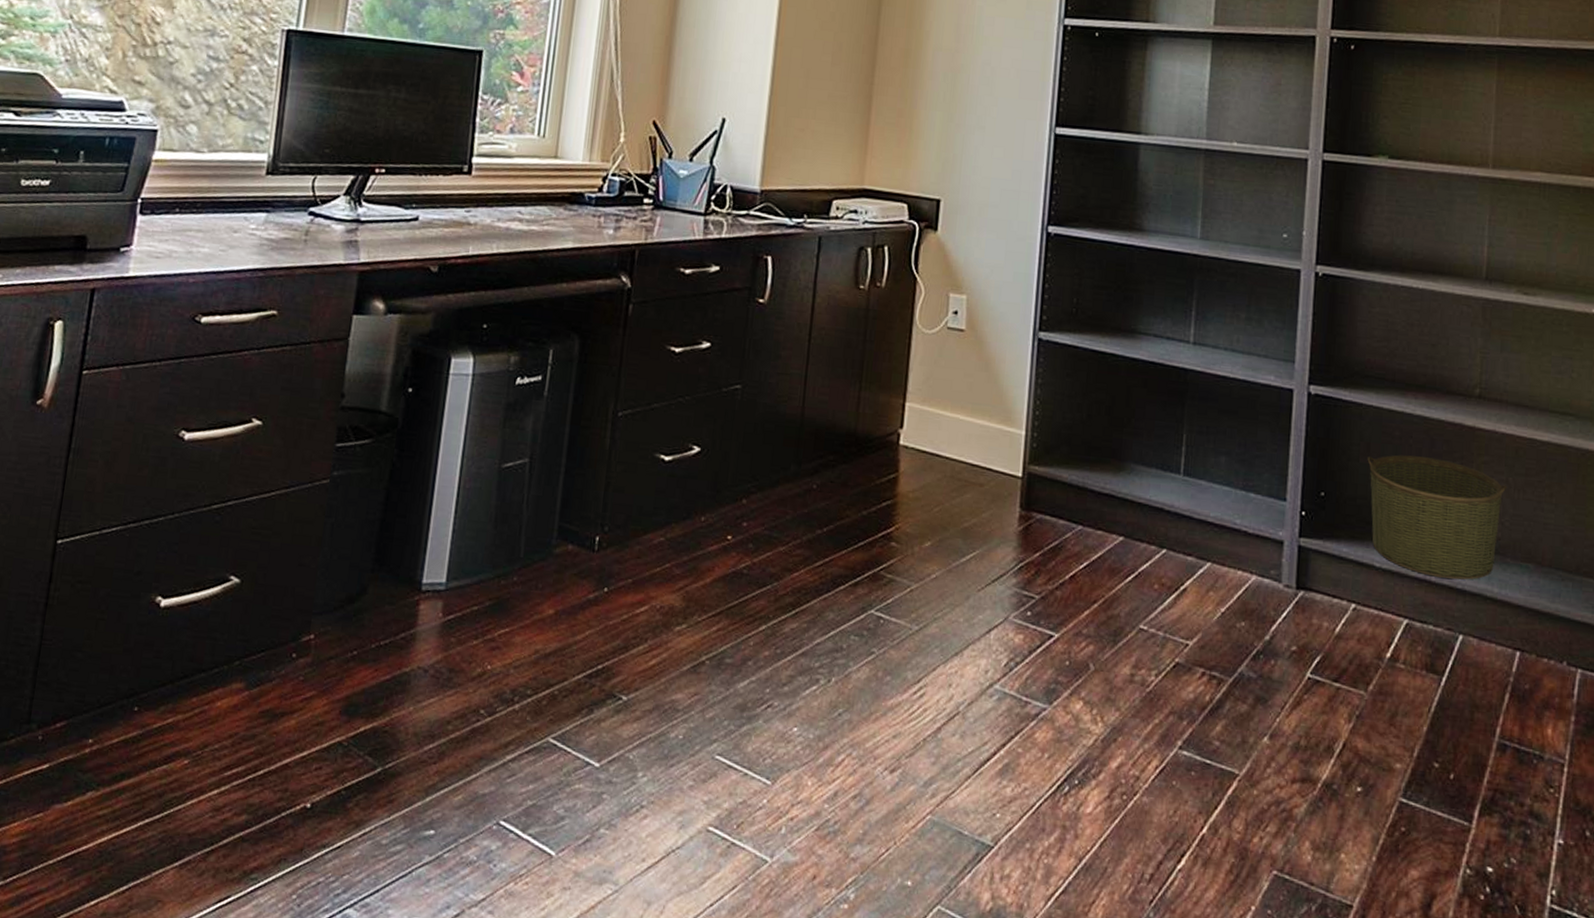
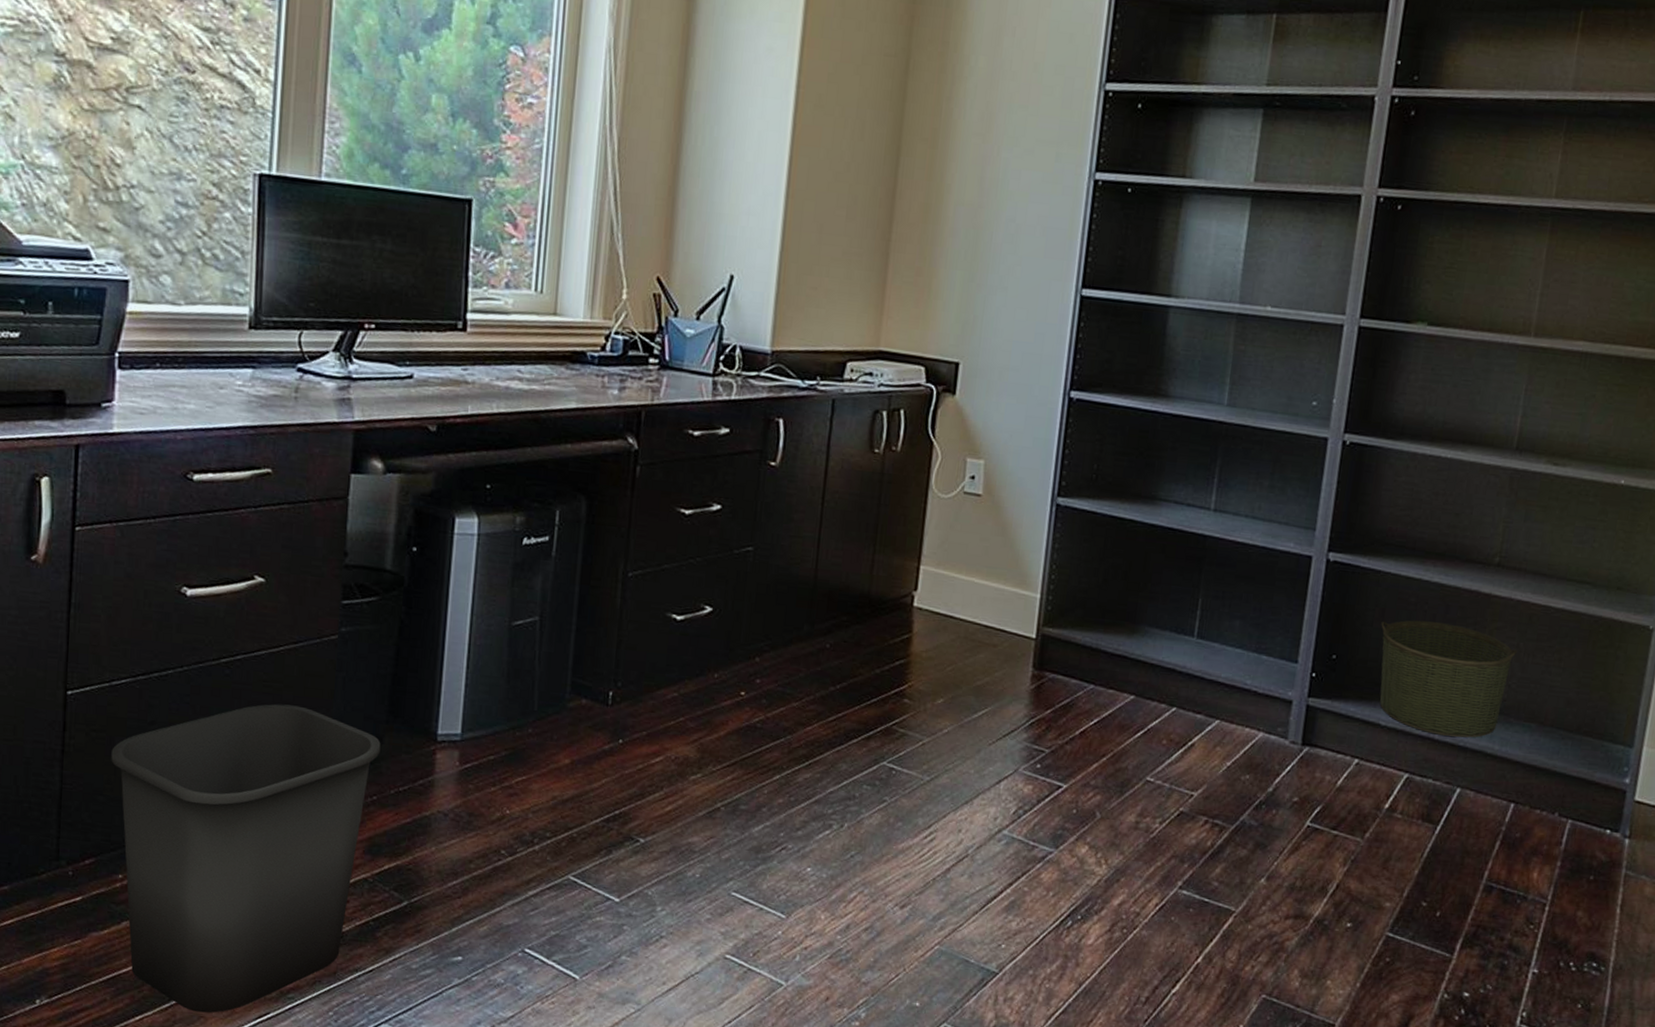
waste bin: none [91,552,365,897] -> present [111,704,381,1013]

